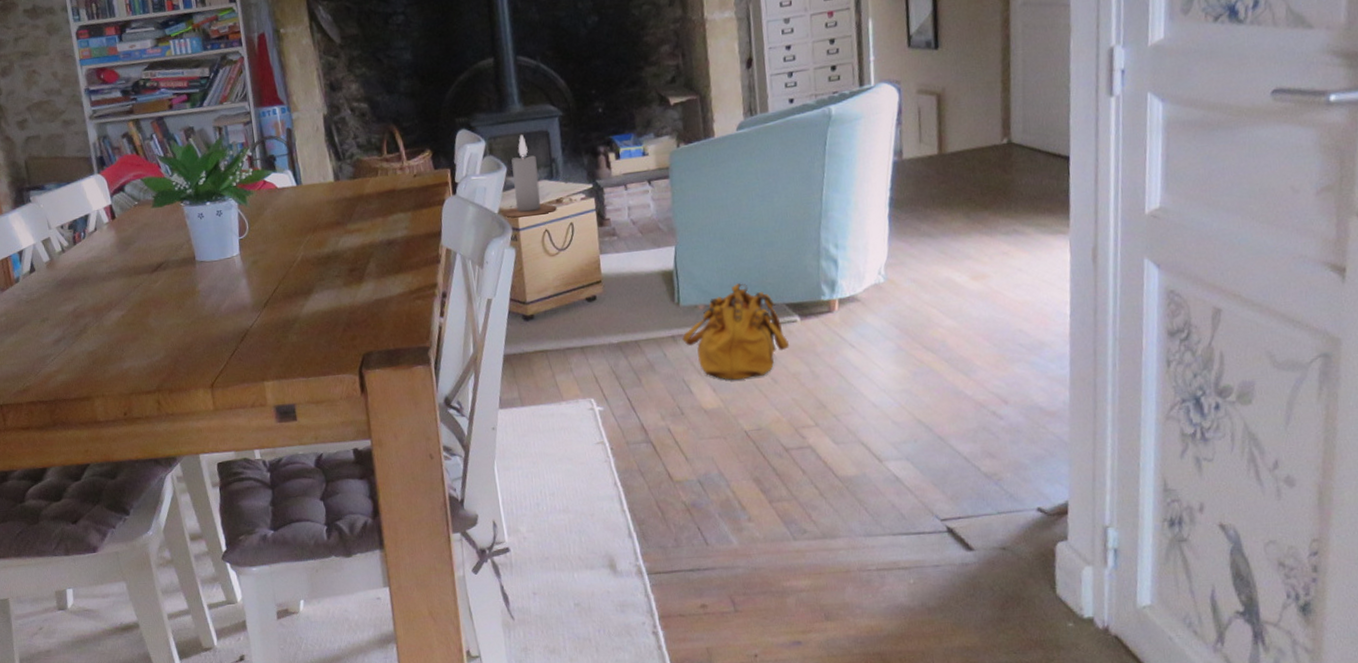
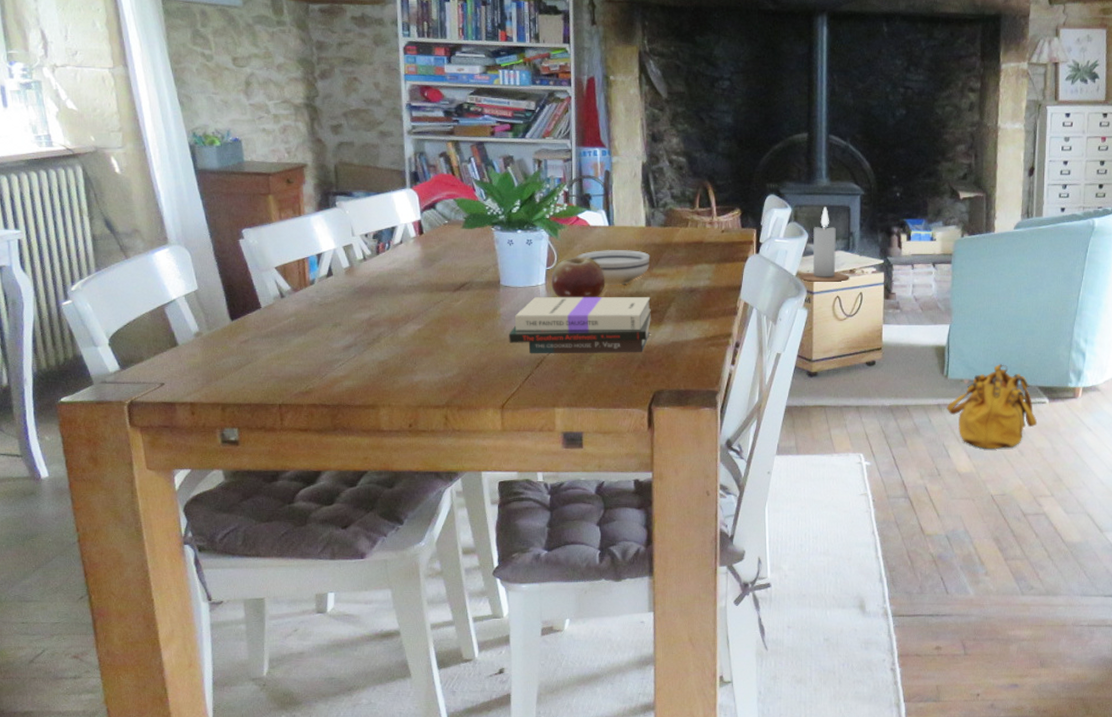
books: none [210,255,352,329] -> present [509,297,651,354]
fruit: none [245,221,301,267] -> present [551,257,606,298]
bowl: none [267,208,343,248] -> present [576,250,651,286]

